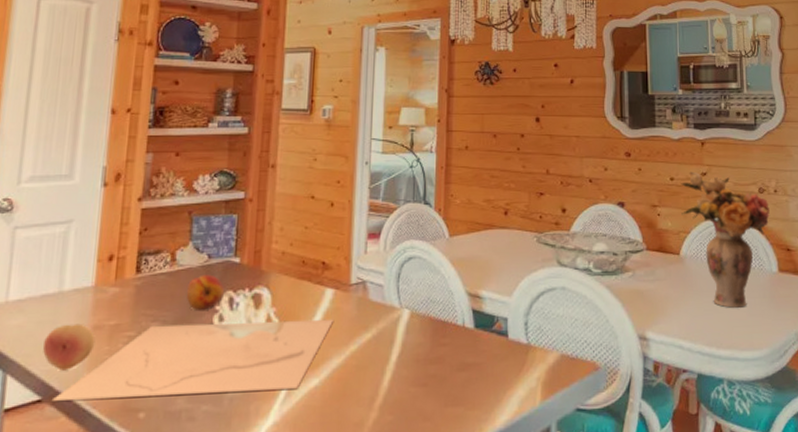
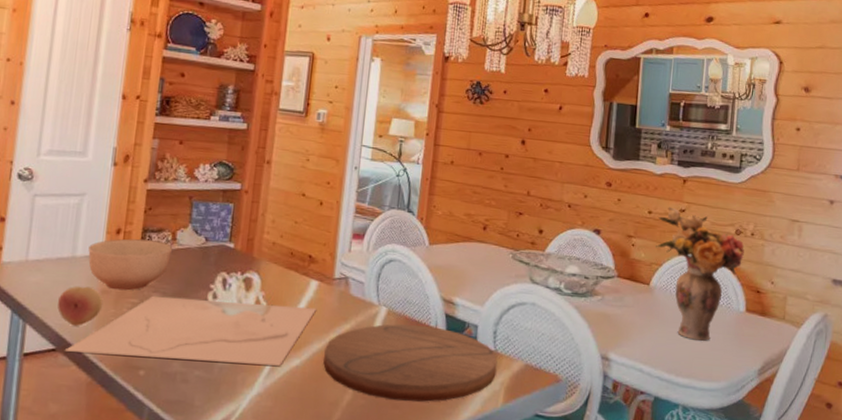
bowl: none [77,264,173,324] -> present [88,238,173,291]
fruit: present [186,274,224,312] -> none [184,255,219,288]
cutting board: none [345,325,531,412] -> present [323,324,497,402]

